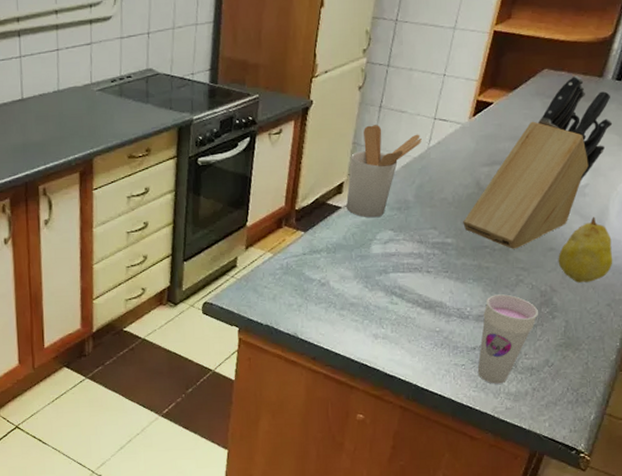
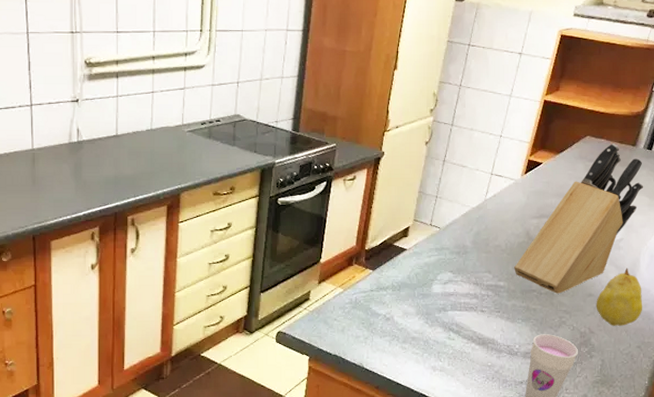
utensil holder: present [346,125,422,218] -> none [411,177,480,260]

